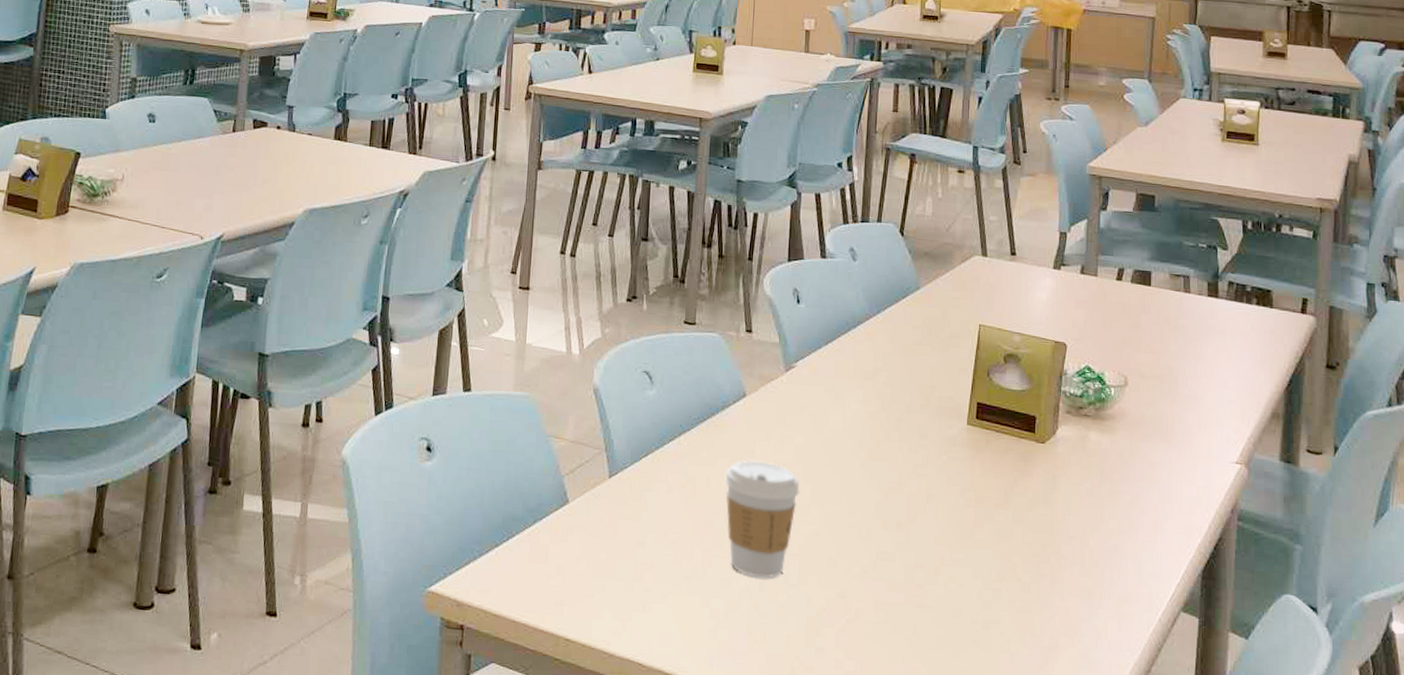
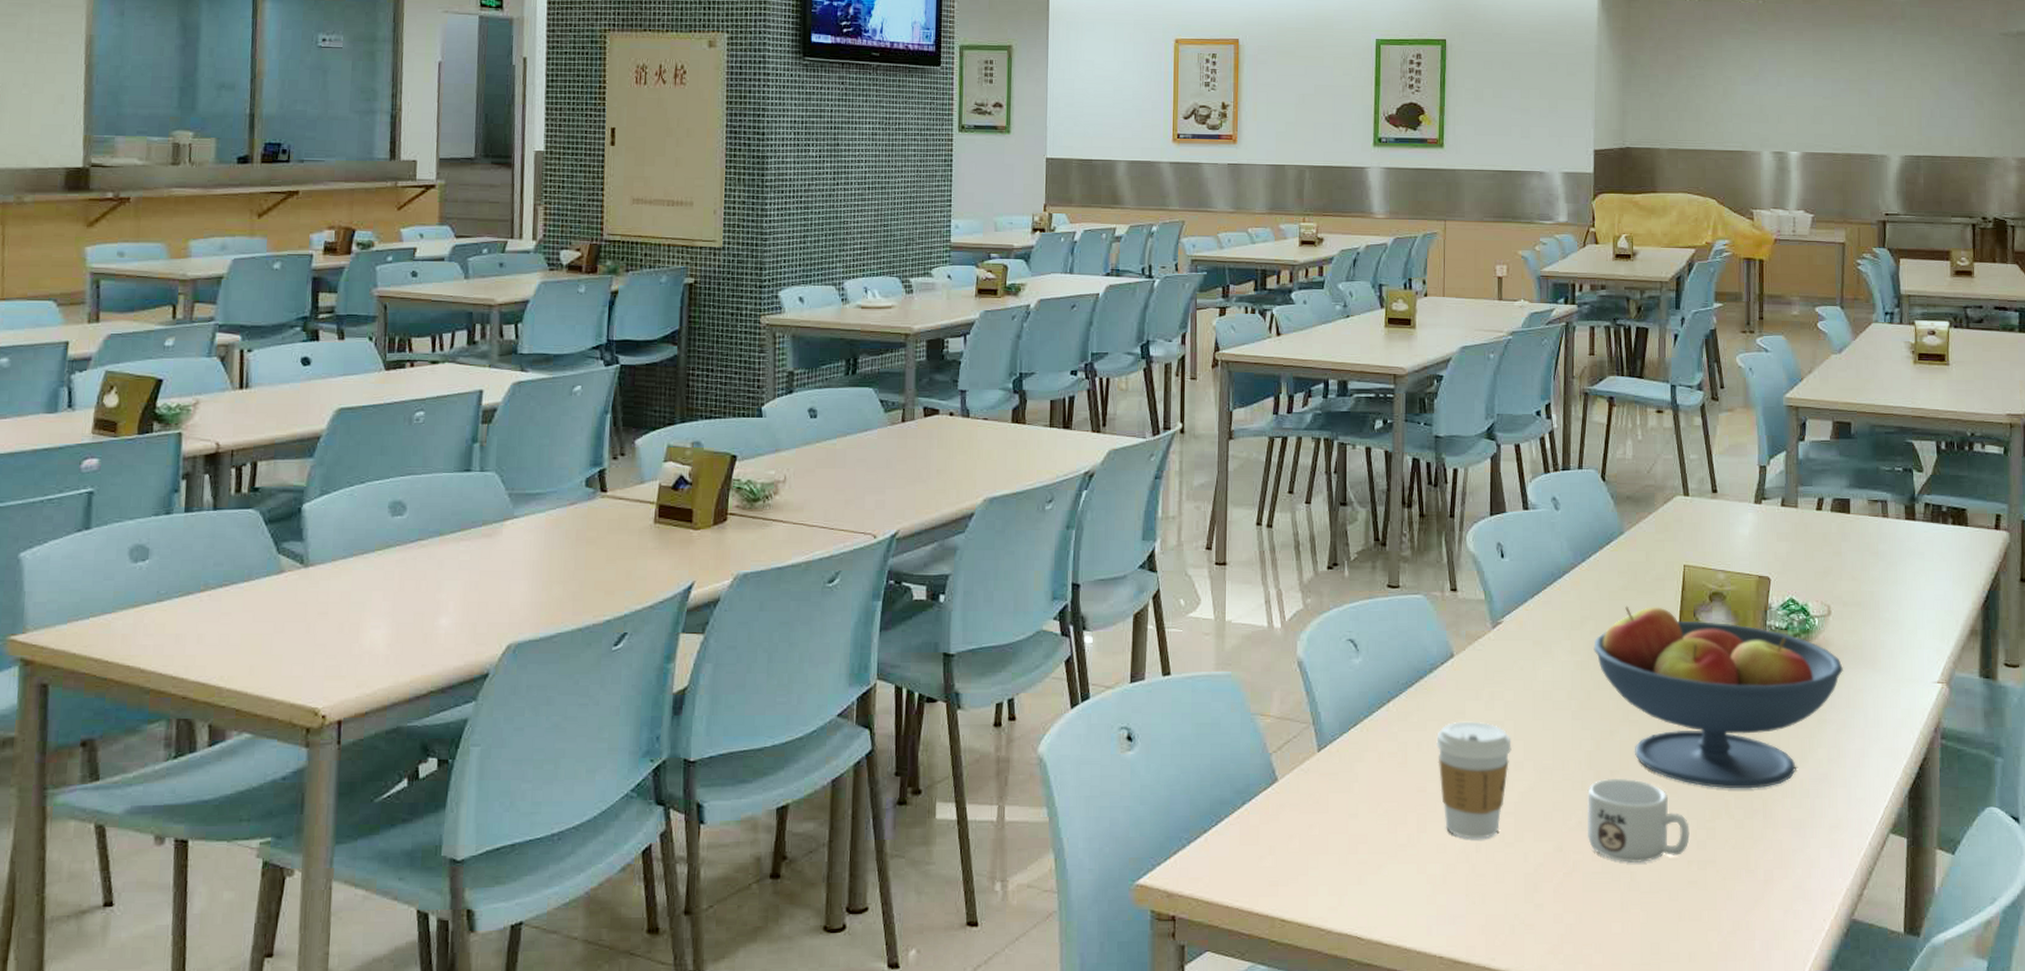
mug: none [871,529,975,618] -> present [1586,778,1690,864]
fruit bowl: none [885,360,1138,554] -> present [1593,606,1843,789]

